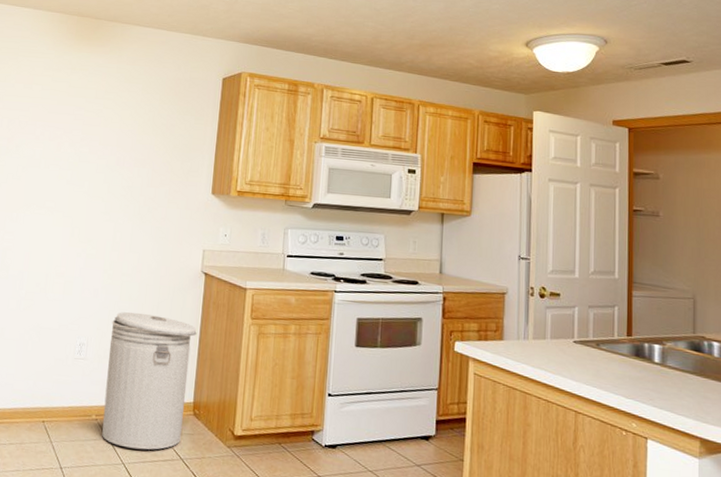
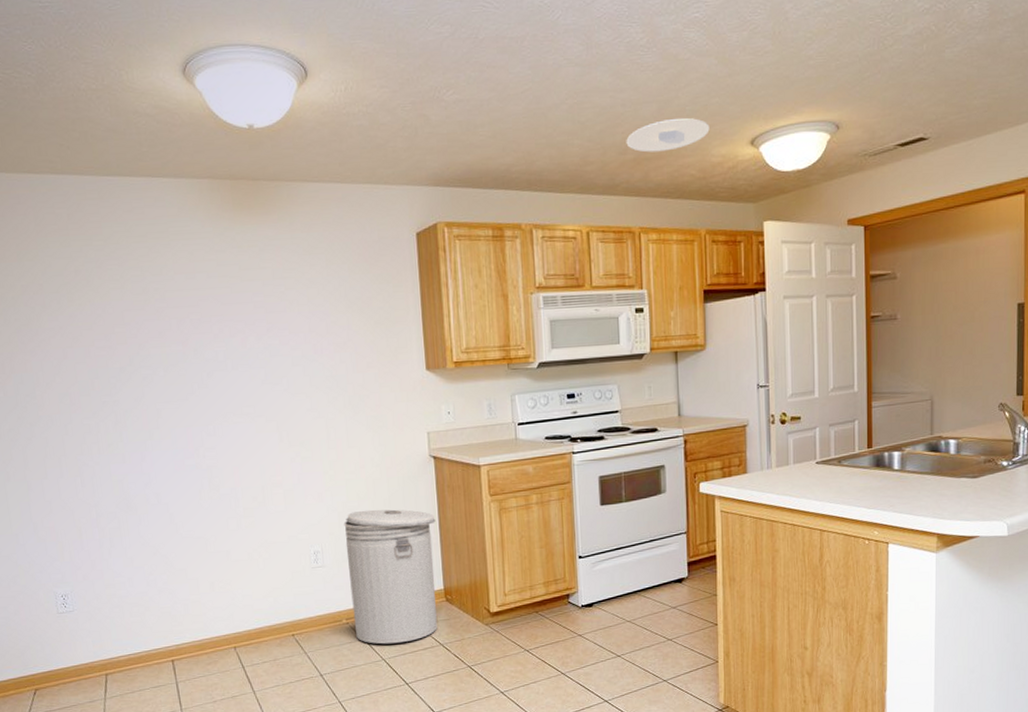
recessed light: none [414,16,489,42] -> present [626,117,710,153]

